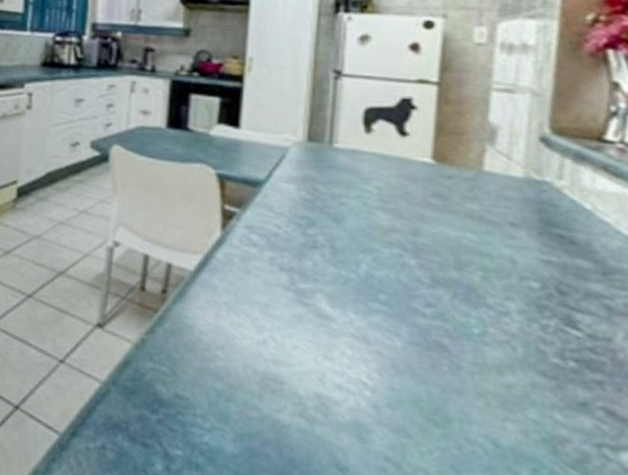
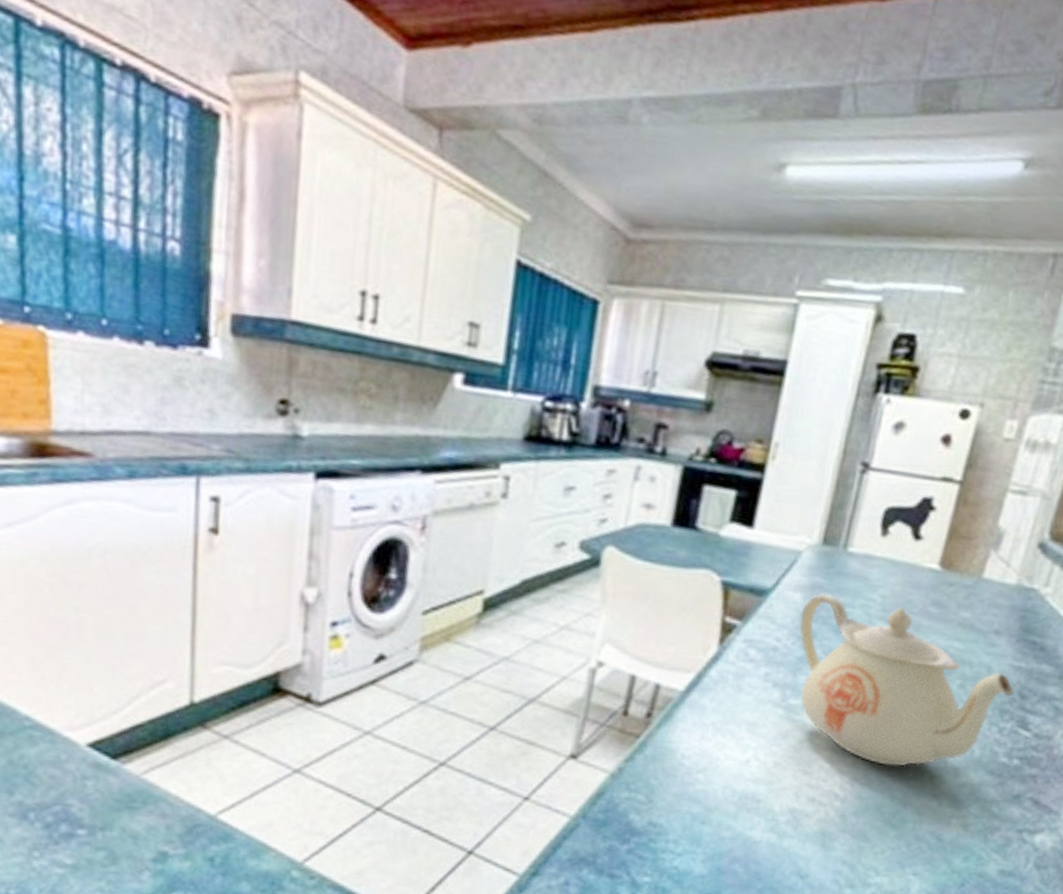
teapot: none [297,185,550,360] -> present [798,593,1014,767]

